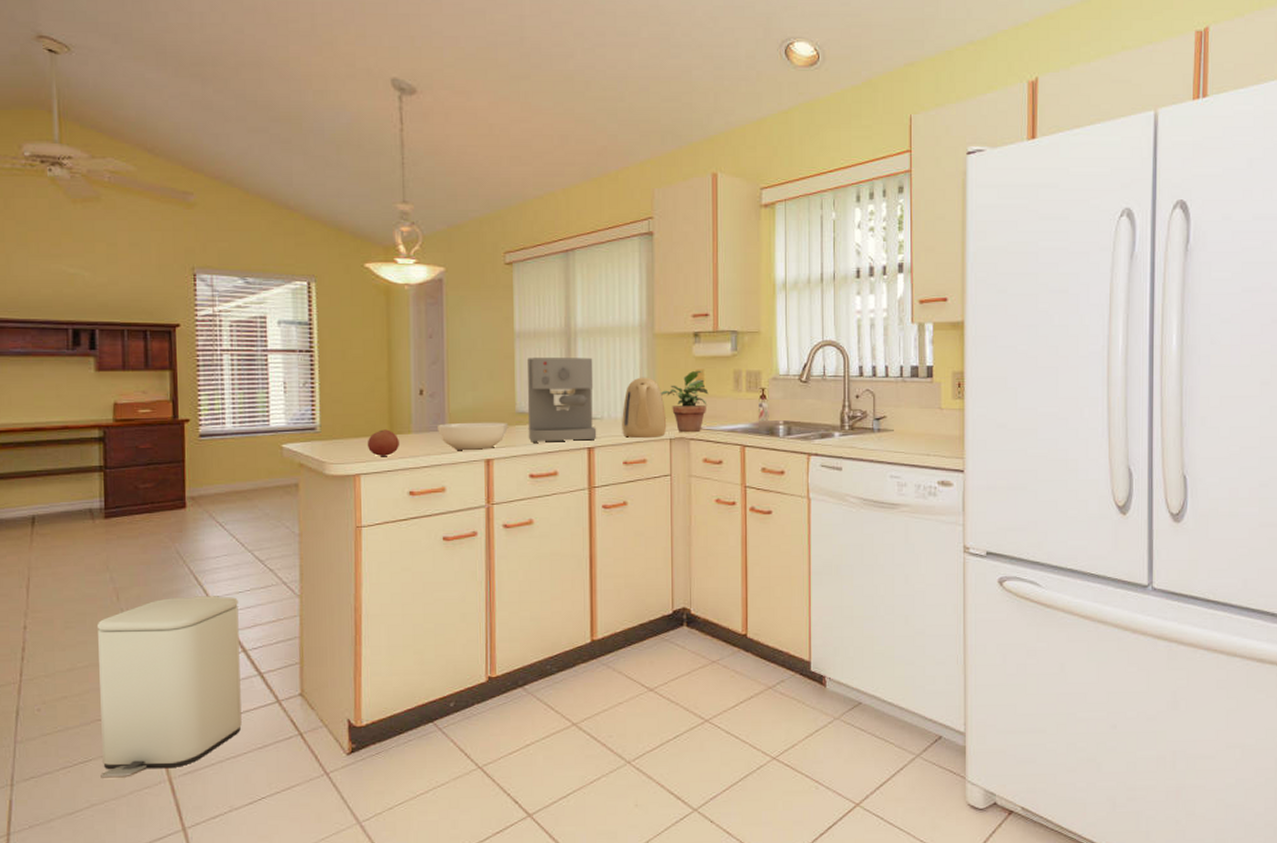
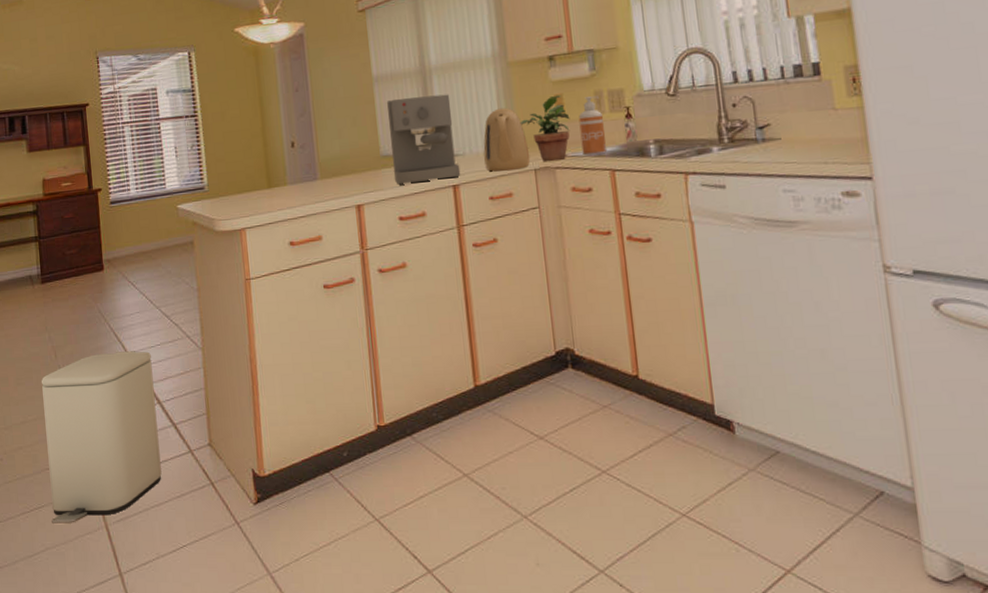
fruit: present [367,429,399,456] -> none [249,183,277,210]
bowl: present [436,422,509,451] -> none [309,167,375,199]
soap dispenser: none [717,375,740,430] -> present [578,96,607,156]

